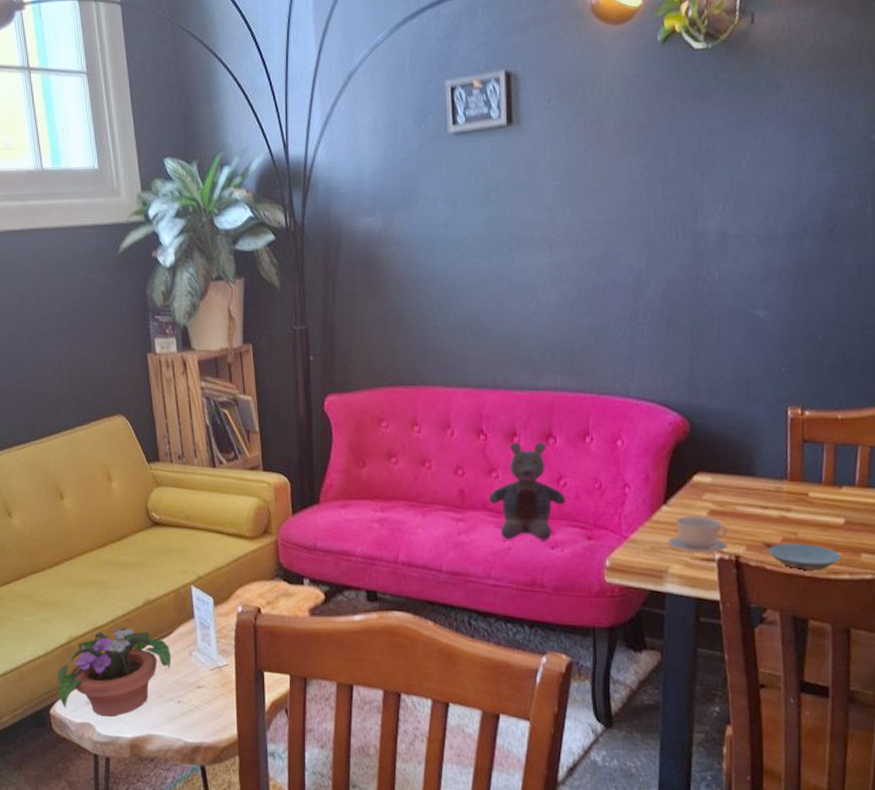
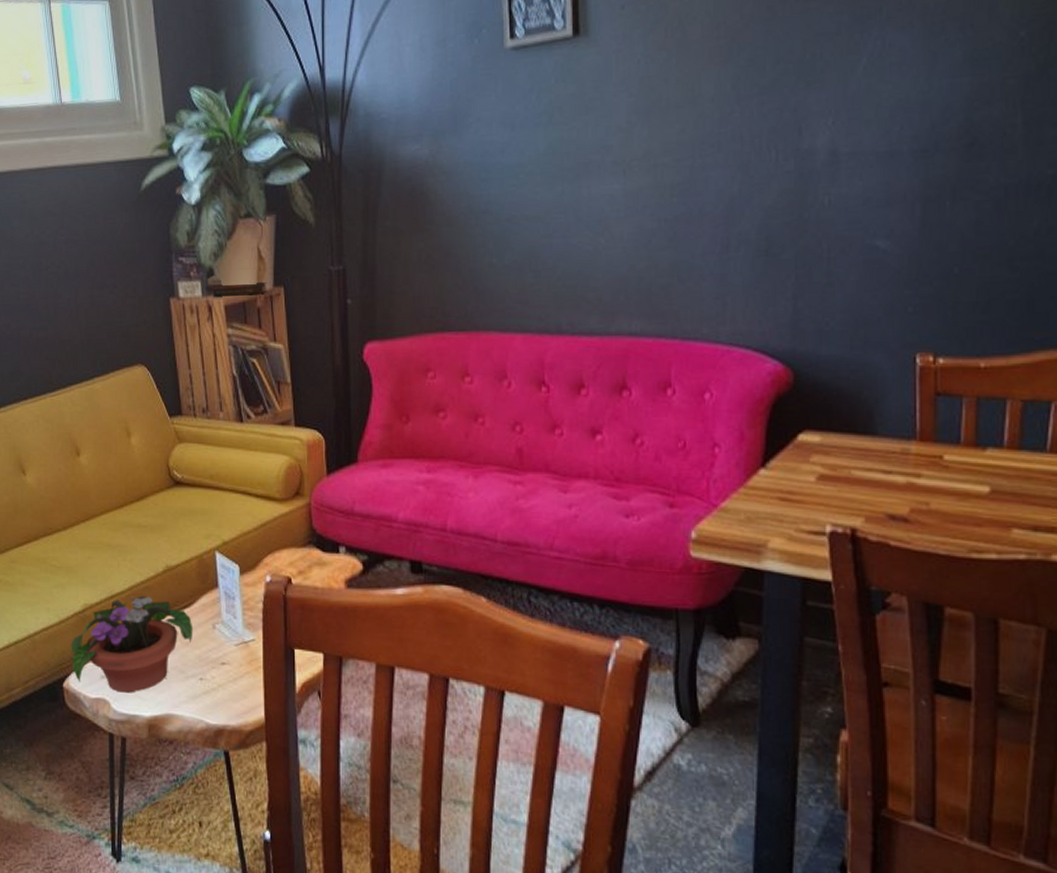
books: none [179,331,237,352] -> present [204,274,267,297]
stuffed animal: present [488,442,567,540] -> none [551,394,644,507]
teacup: present [668,516,727,554] -> none [767,482,841,526]
saucer: present [769,543,841,571] -> none [893,515,986,549]

